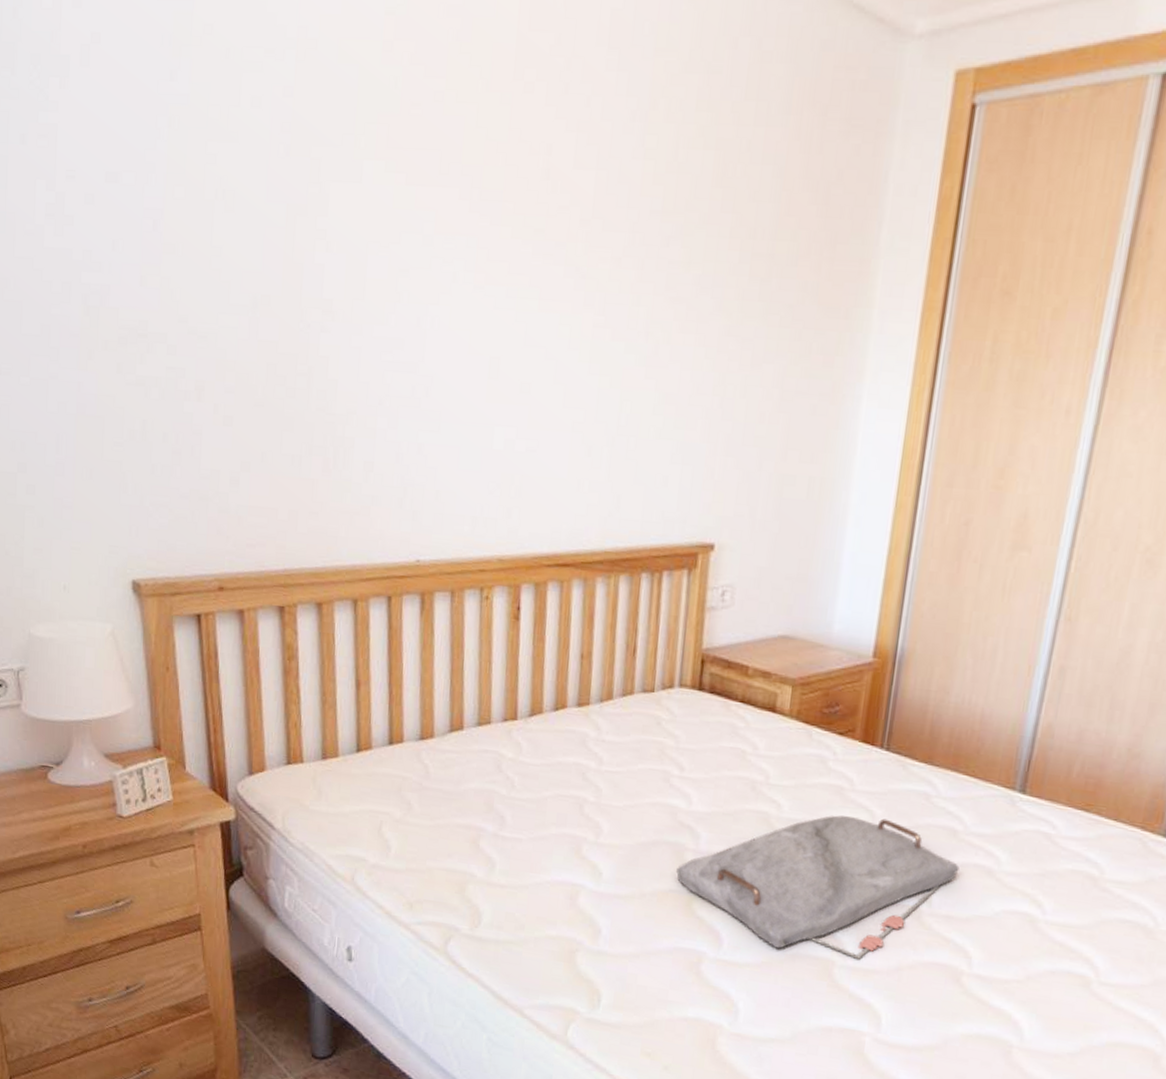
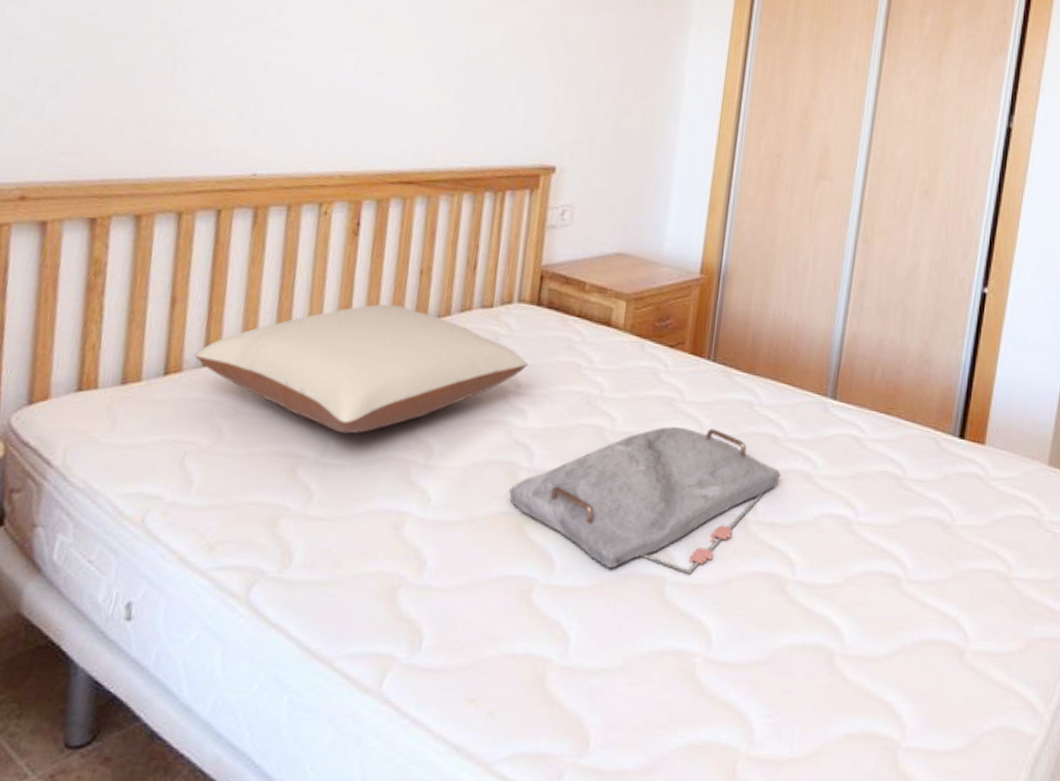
pillow: none [380,688,692,811] -> present [193,304,529,434]

